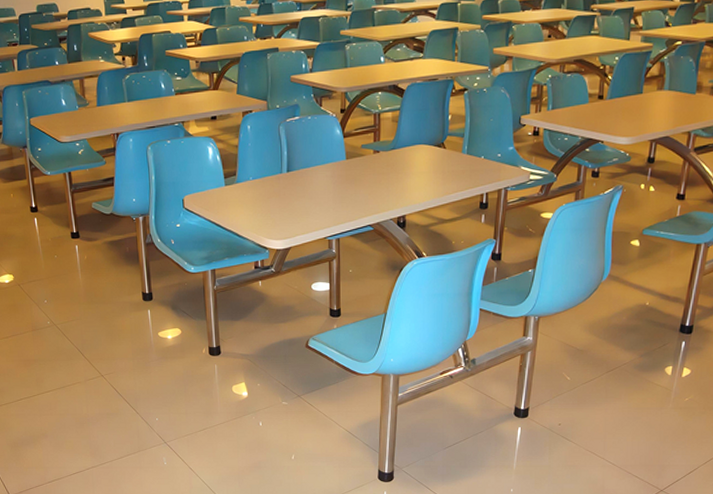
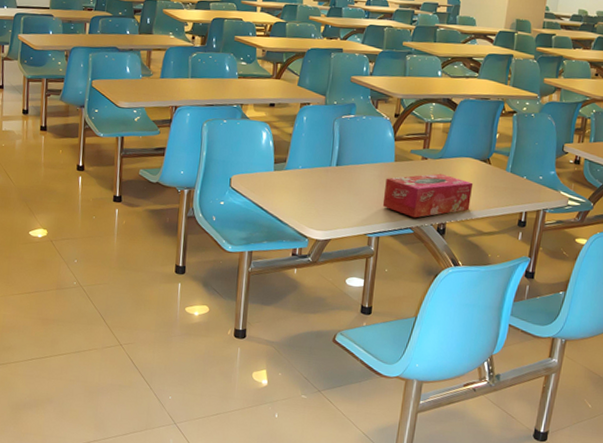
tissue box: none [338,165,430,215] -> present [382,173,474,218]

